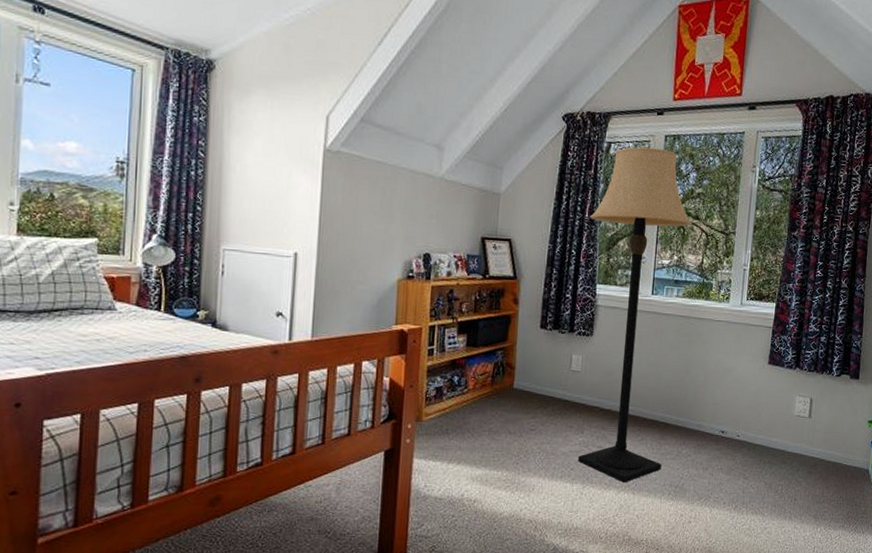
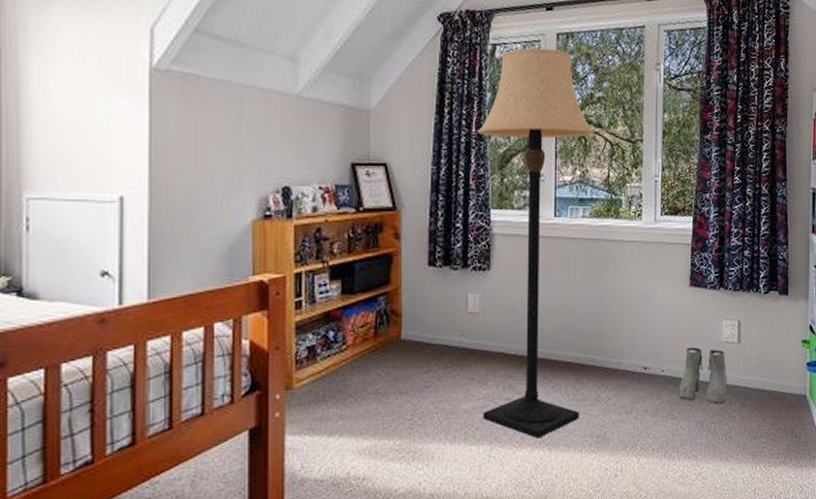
boots: none [751,418,797,470] -> present [679,347,727,404]

